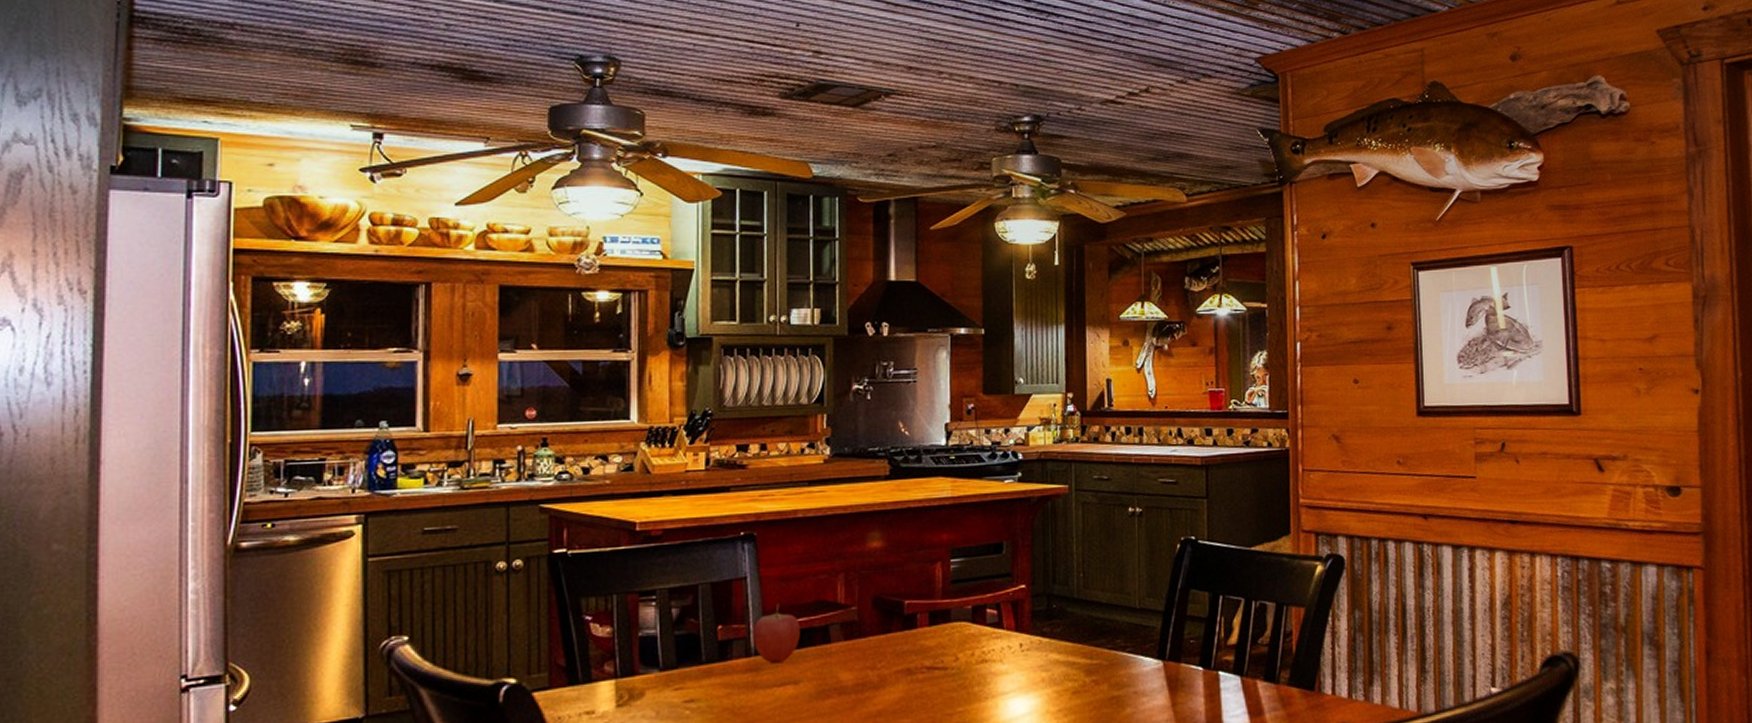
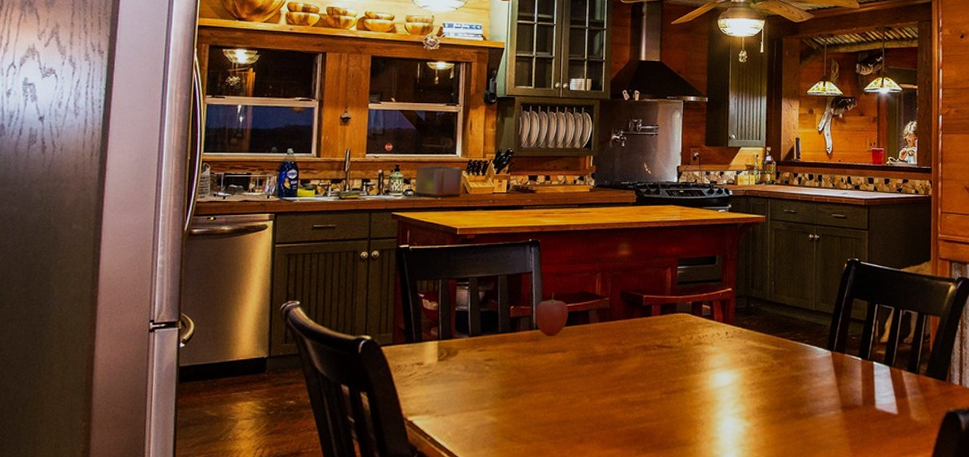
toaster: none [572,435,641,484] -> present [415,165,463,199]

